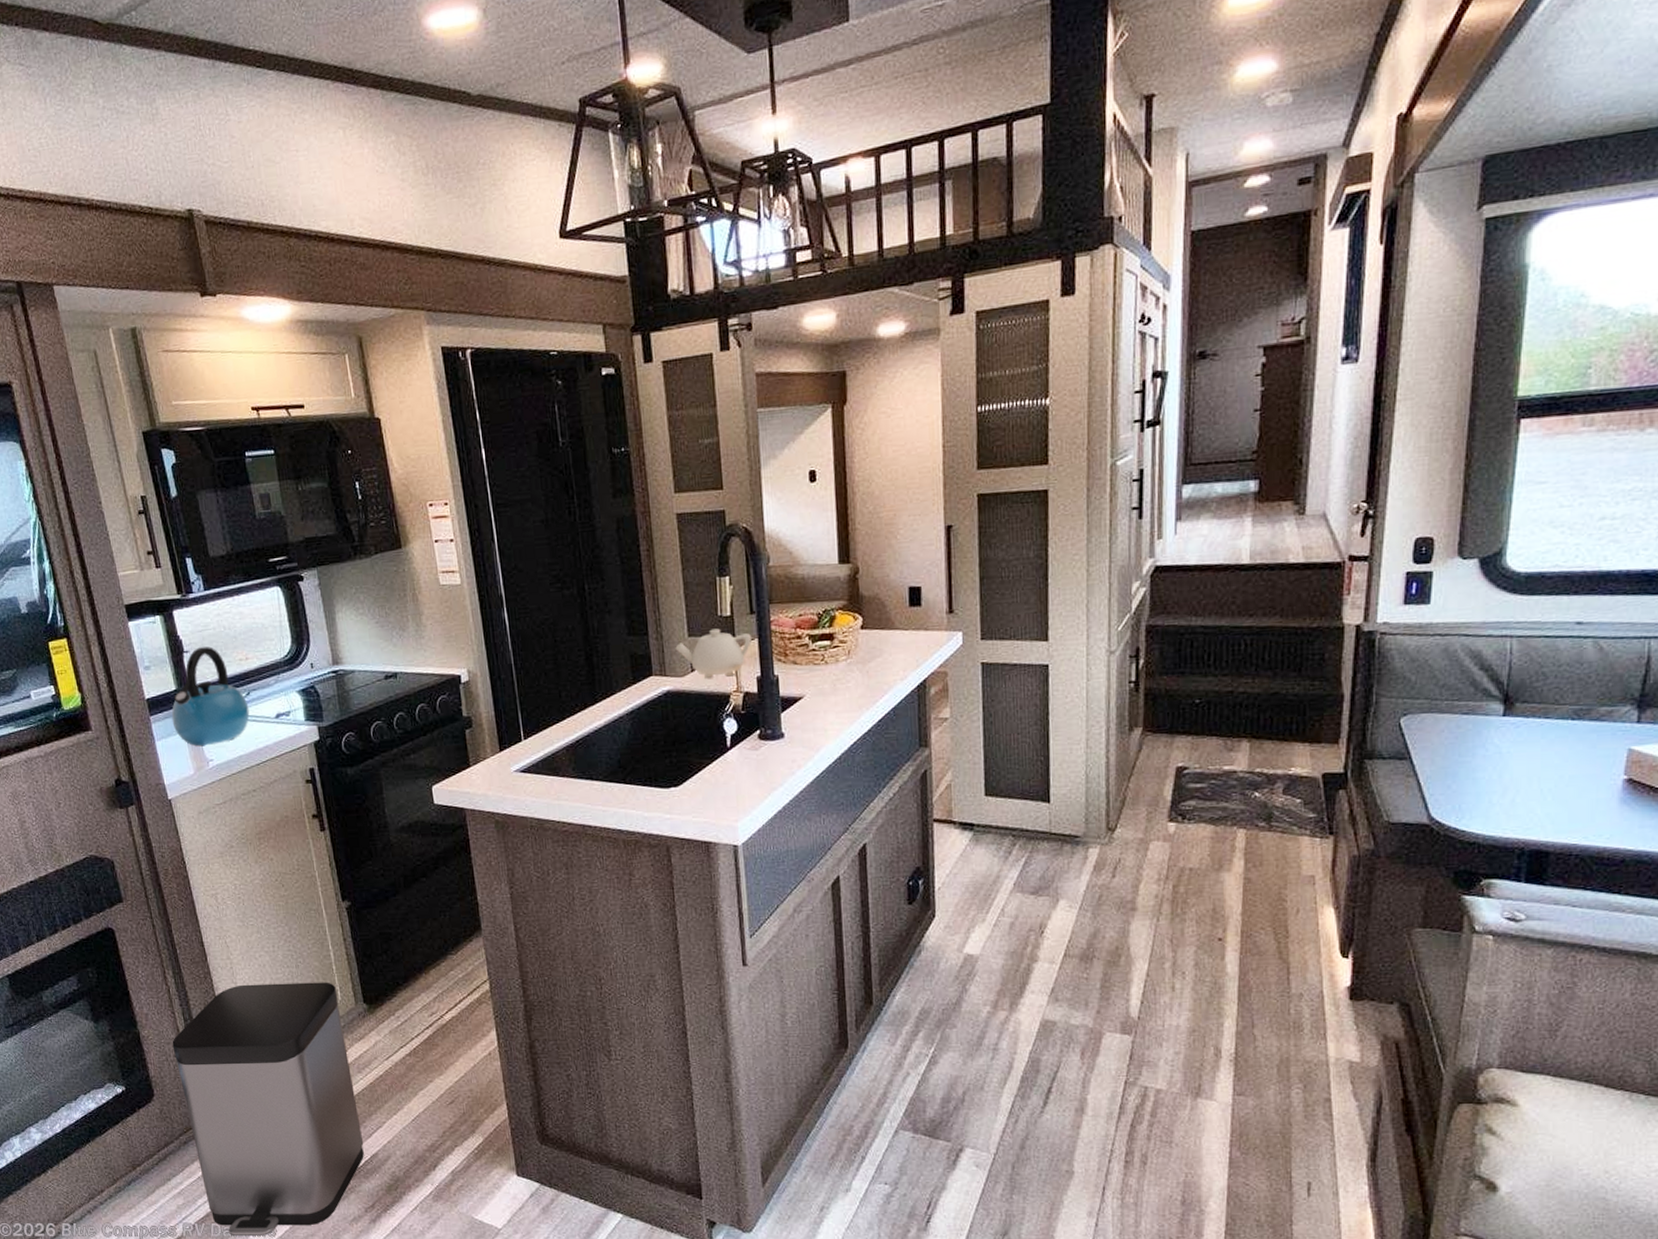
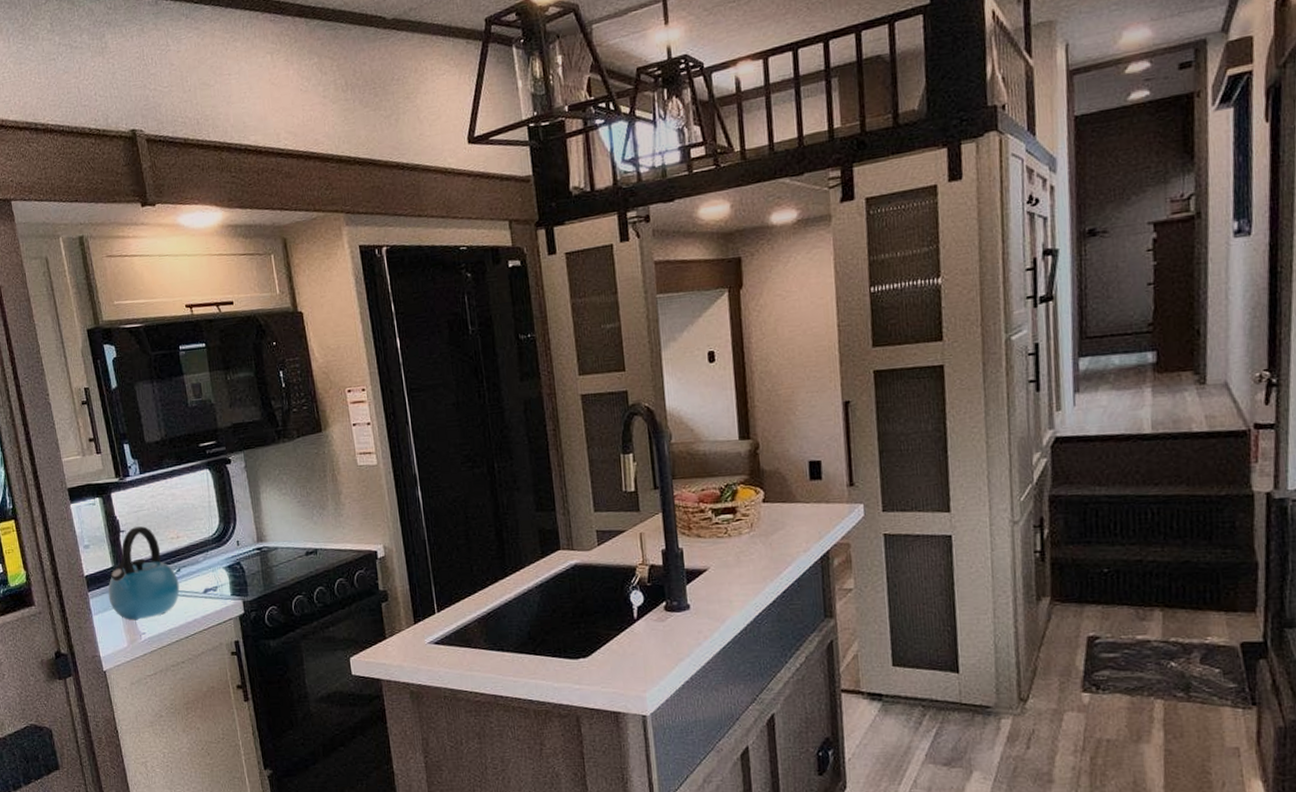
teapot: present [675,628,753,678] -> none [582,503,657,552]

